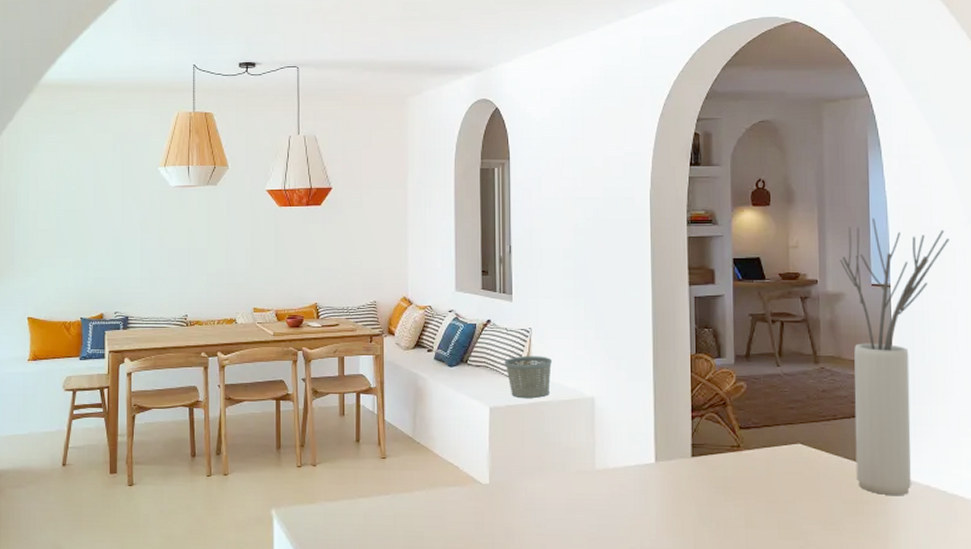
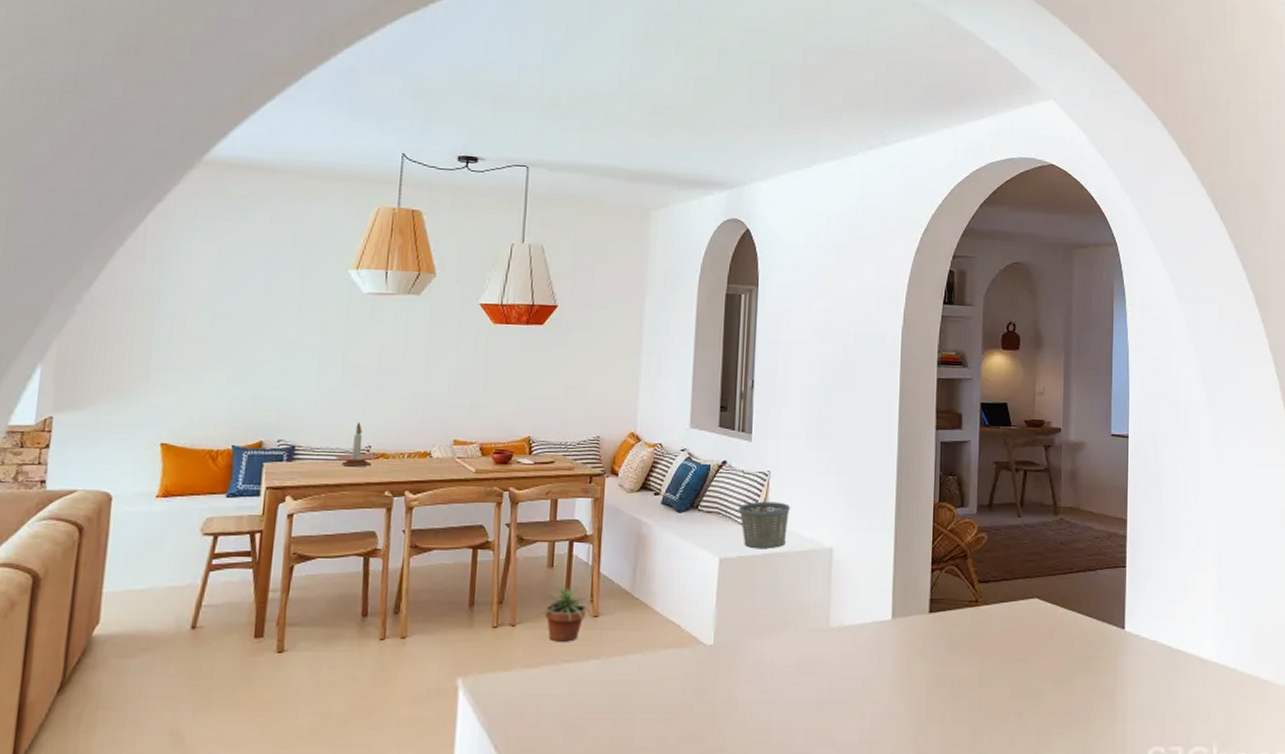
candle holder: none [160,295,194,333] -> present [335,422,378,467]
potted plant: none [335,428,382,480] -> present [538,582,595,642]
vase: present [840,218,949,495] -> none [1083,367,1184,651]

